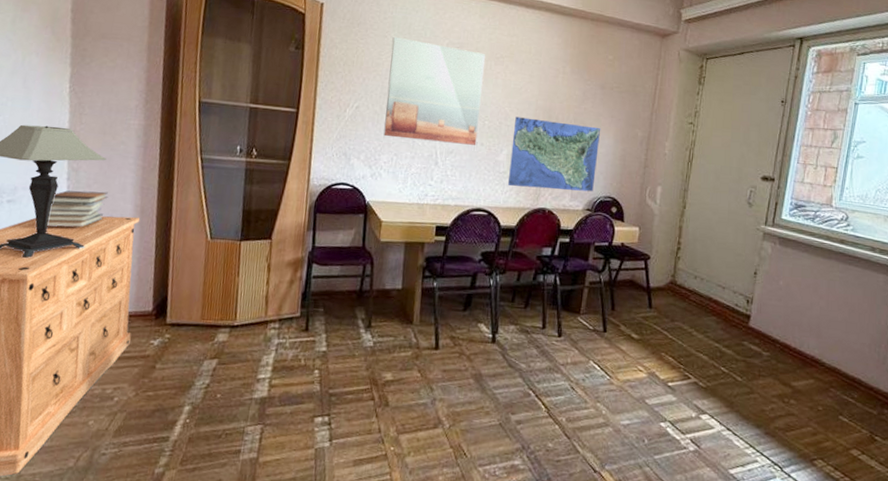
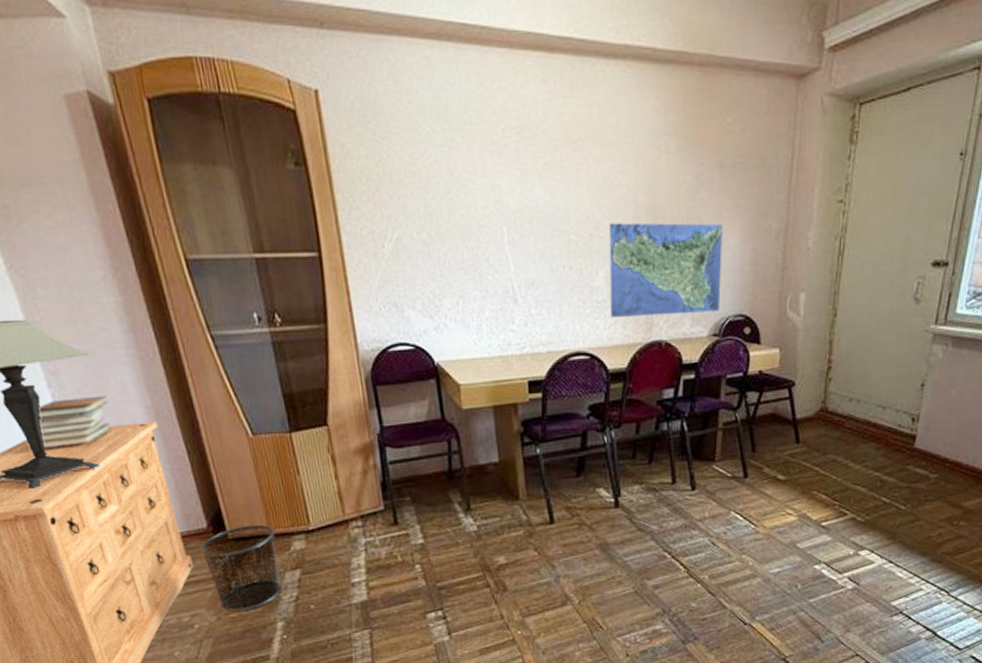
waste bin: none [141,313,206,392] -> present [201,524,282,613]
wall art: present [383,36,486,145] -> none [426,128,563,274]

